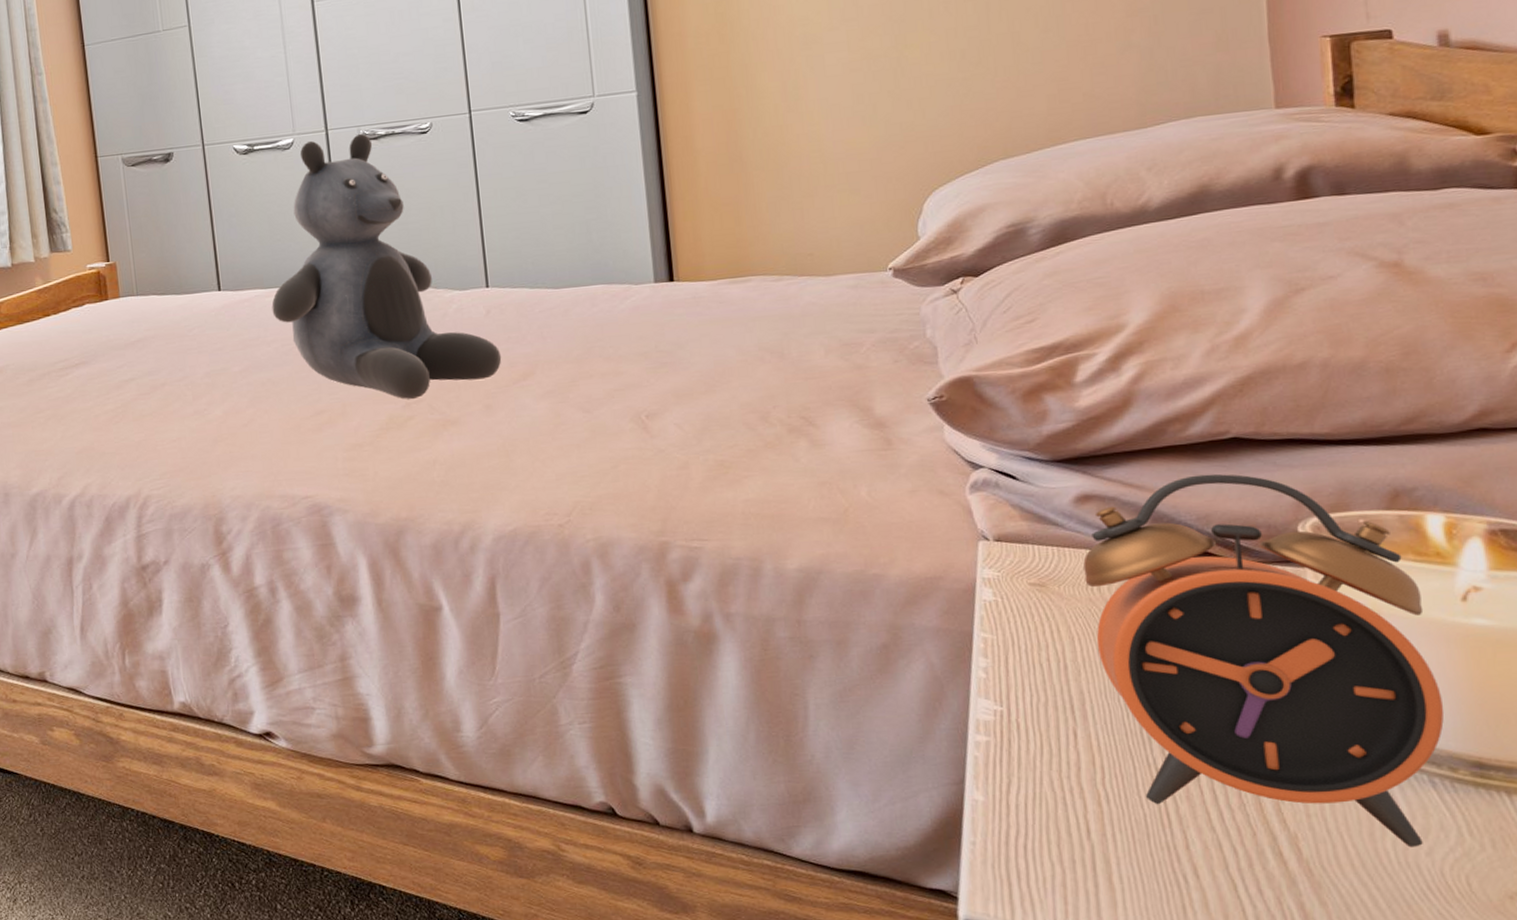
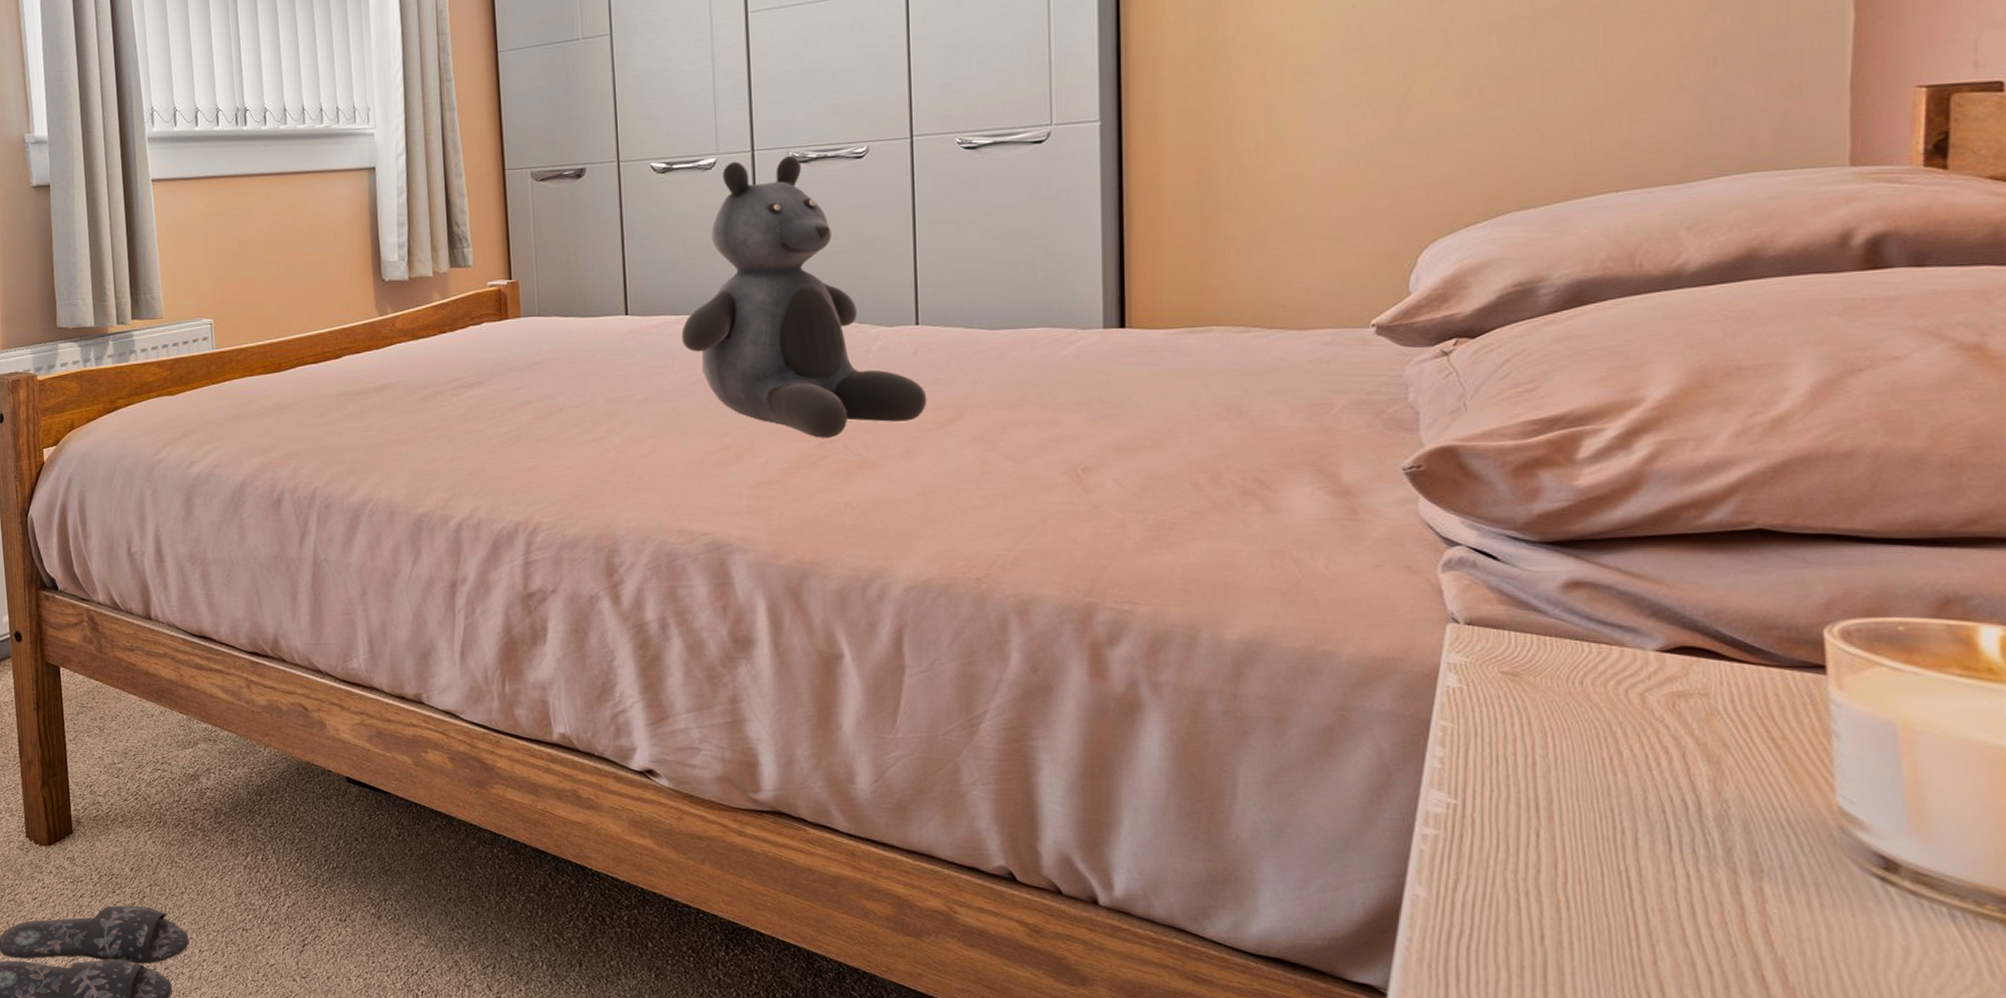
alarm clock: present [1083,474,1445,848] -> none [1566,567,1976,983]

